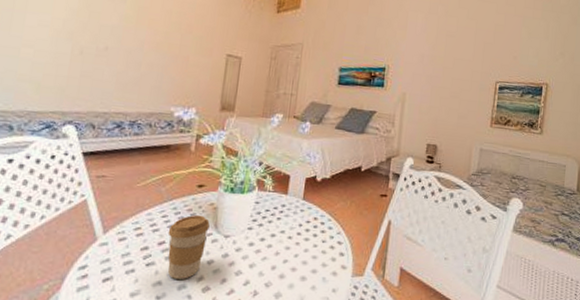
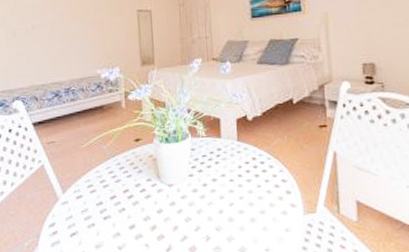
coffee cup: present [167,214,210,279] -> none [116,167,153,229]

